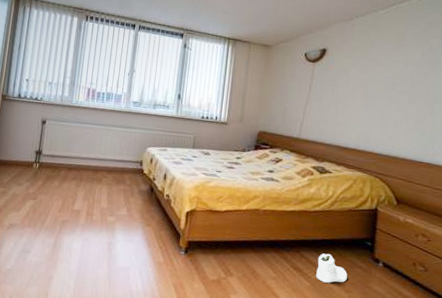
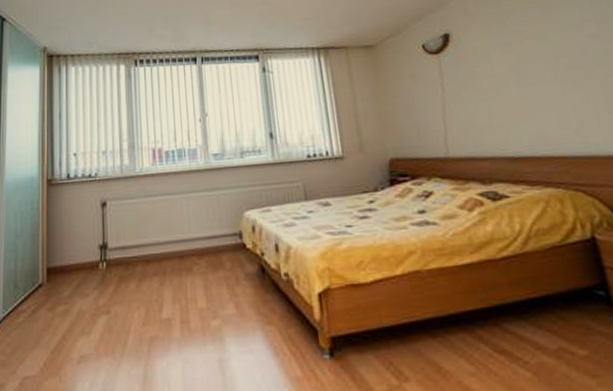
sneaker: present [316,253,347,283] -> none [530,320,587,368]

